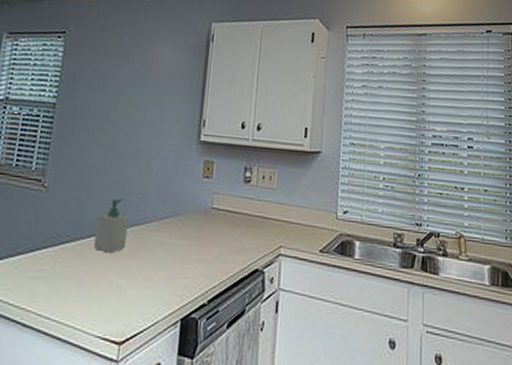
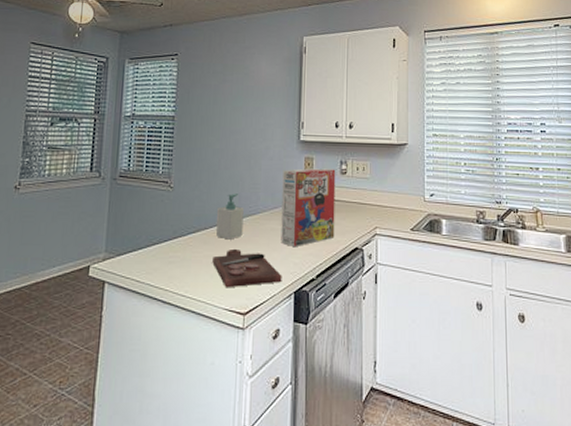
cutting board: none [86,263,169,311] -> present [212,248,282,288]
cereal box: none [169,173,239,266] -> present [281,168,336,248]

